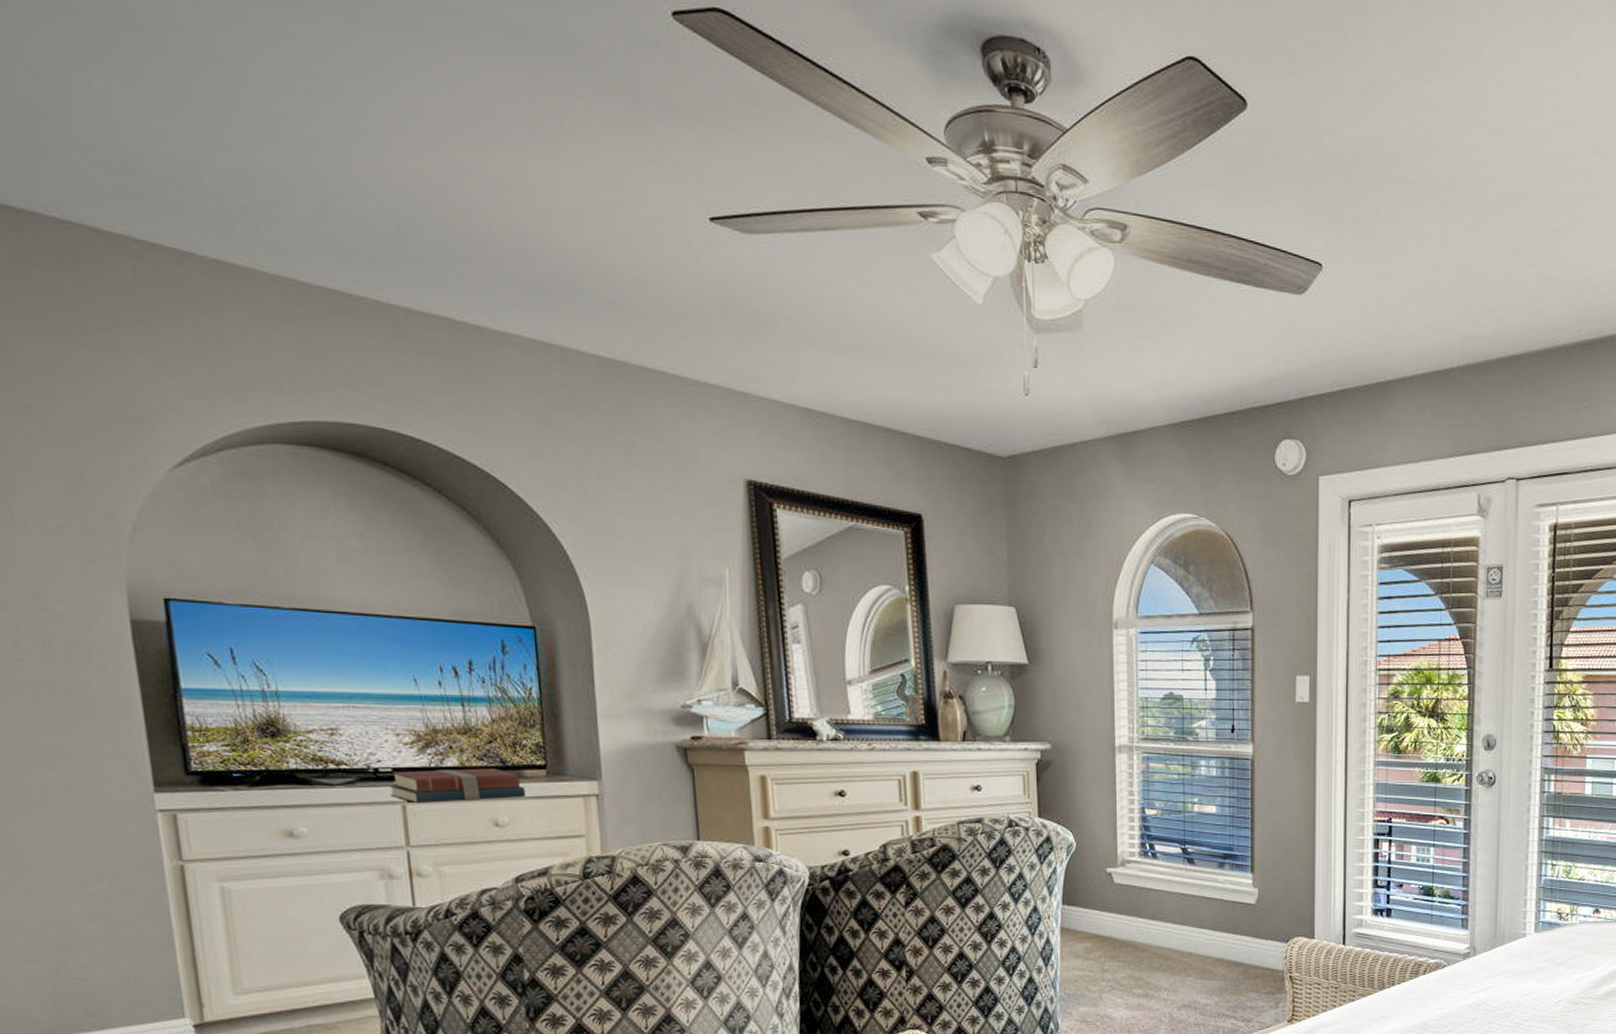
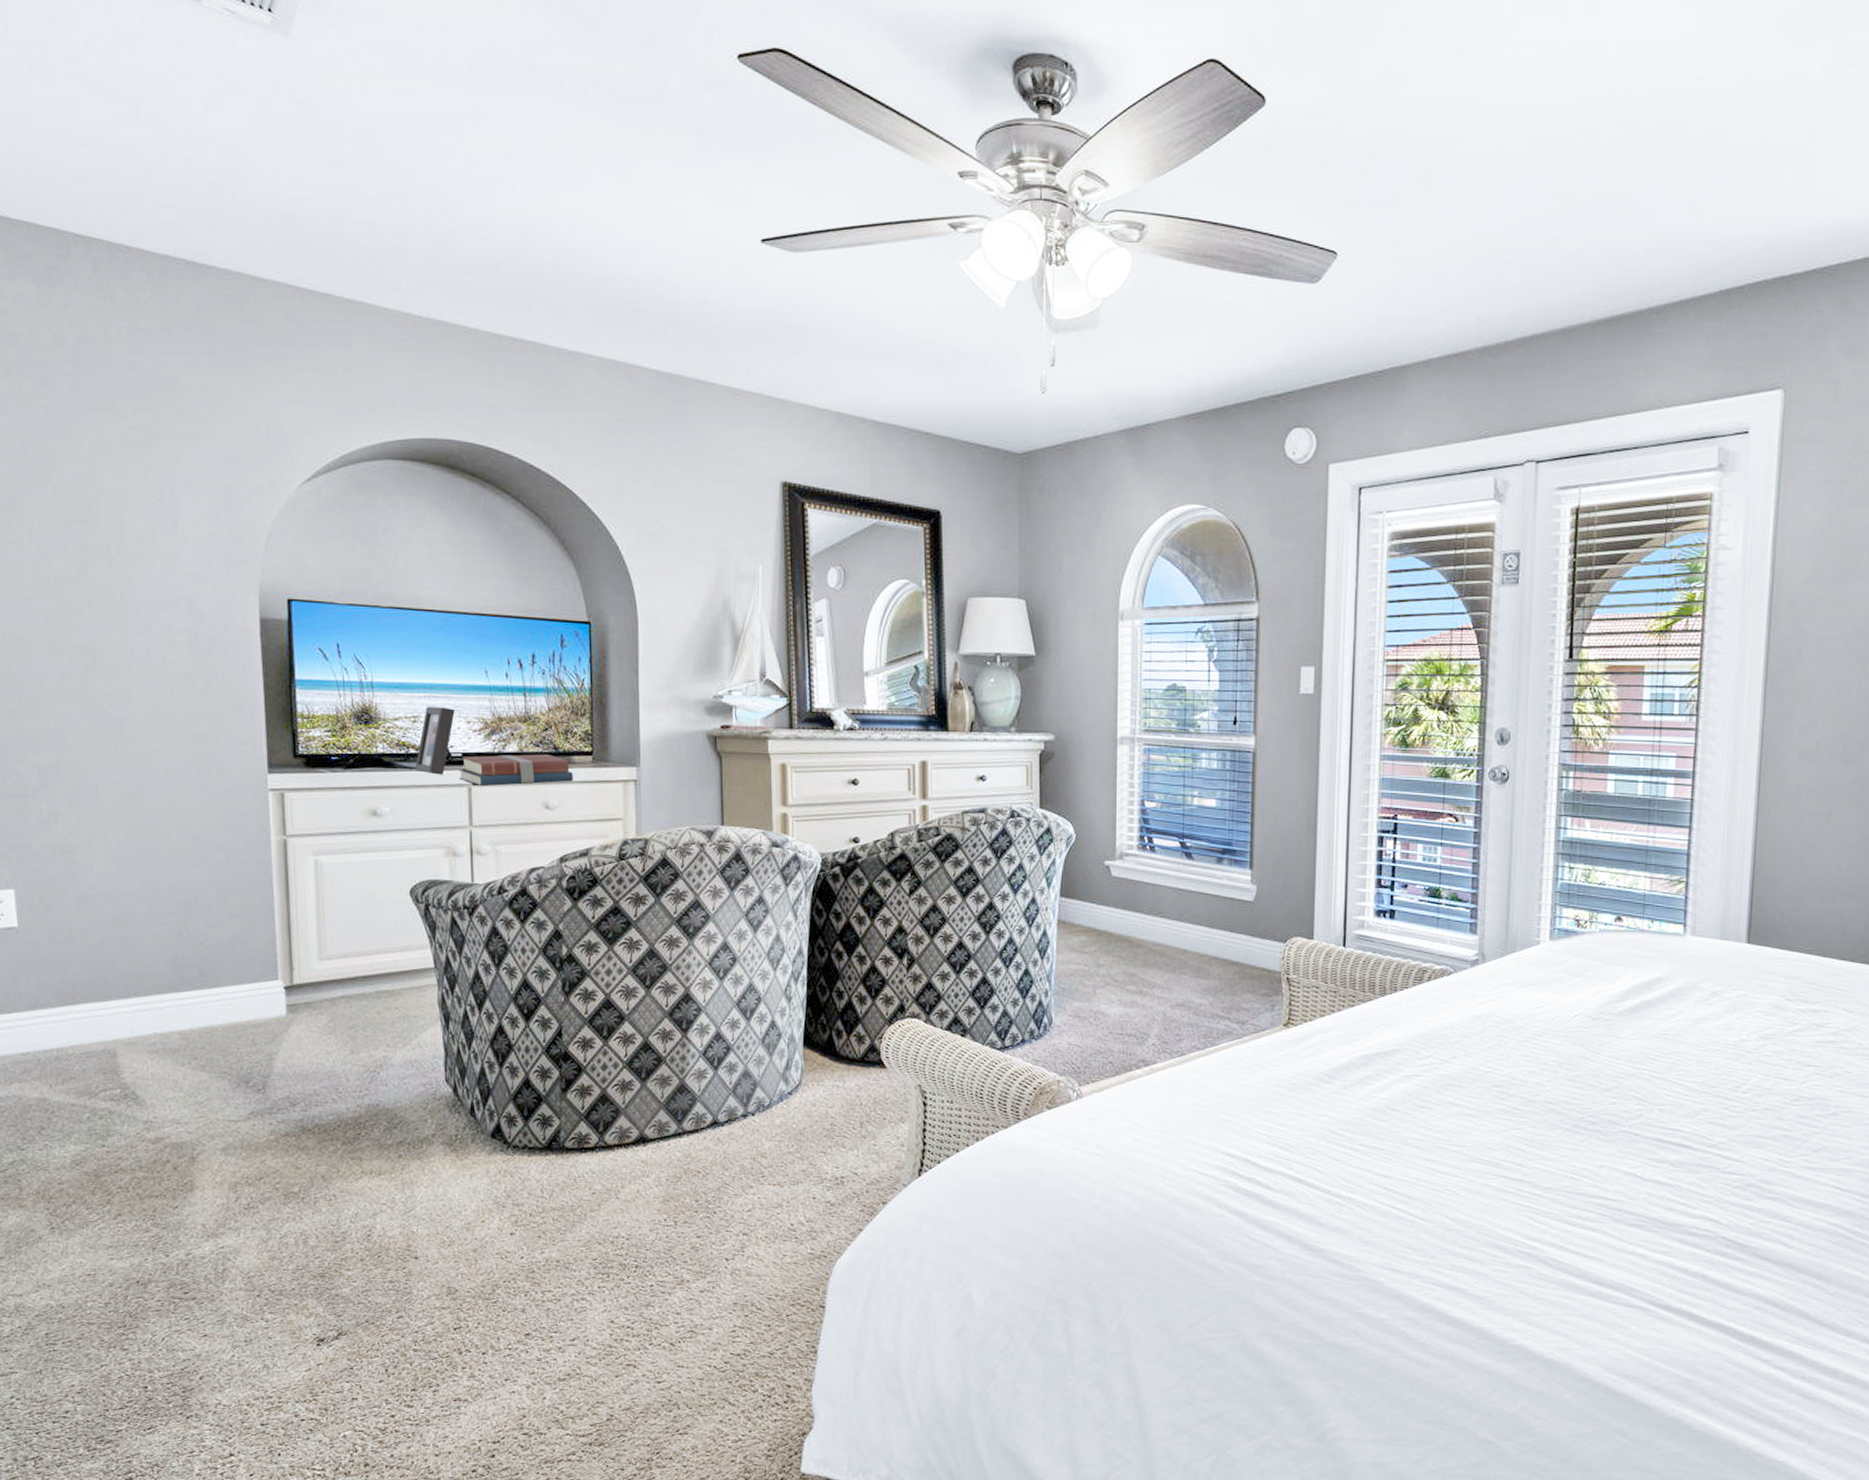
picture frame: none [336,718,383,792] -> present [415,706,455,775]

